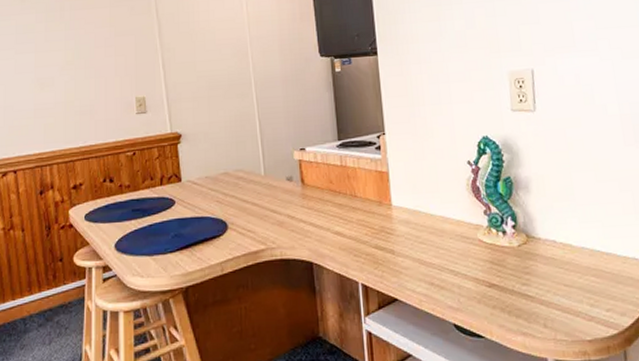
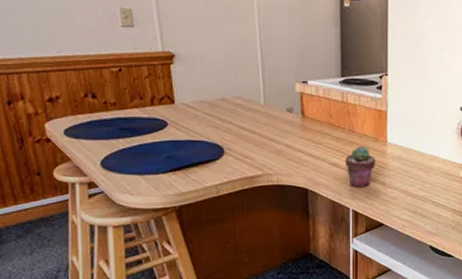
potted succulent: none [348,210,382,258] -> present [344,145,376,187]

